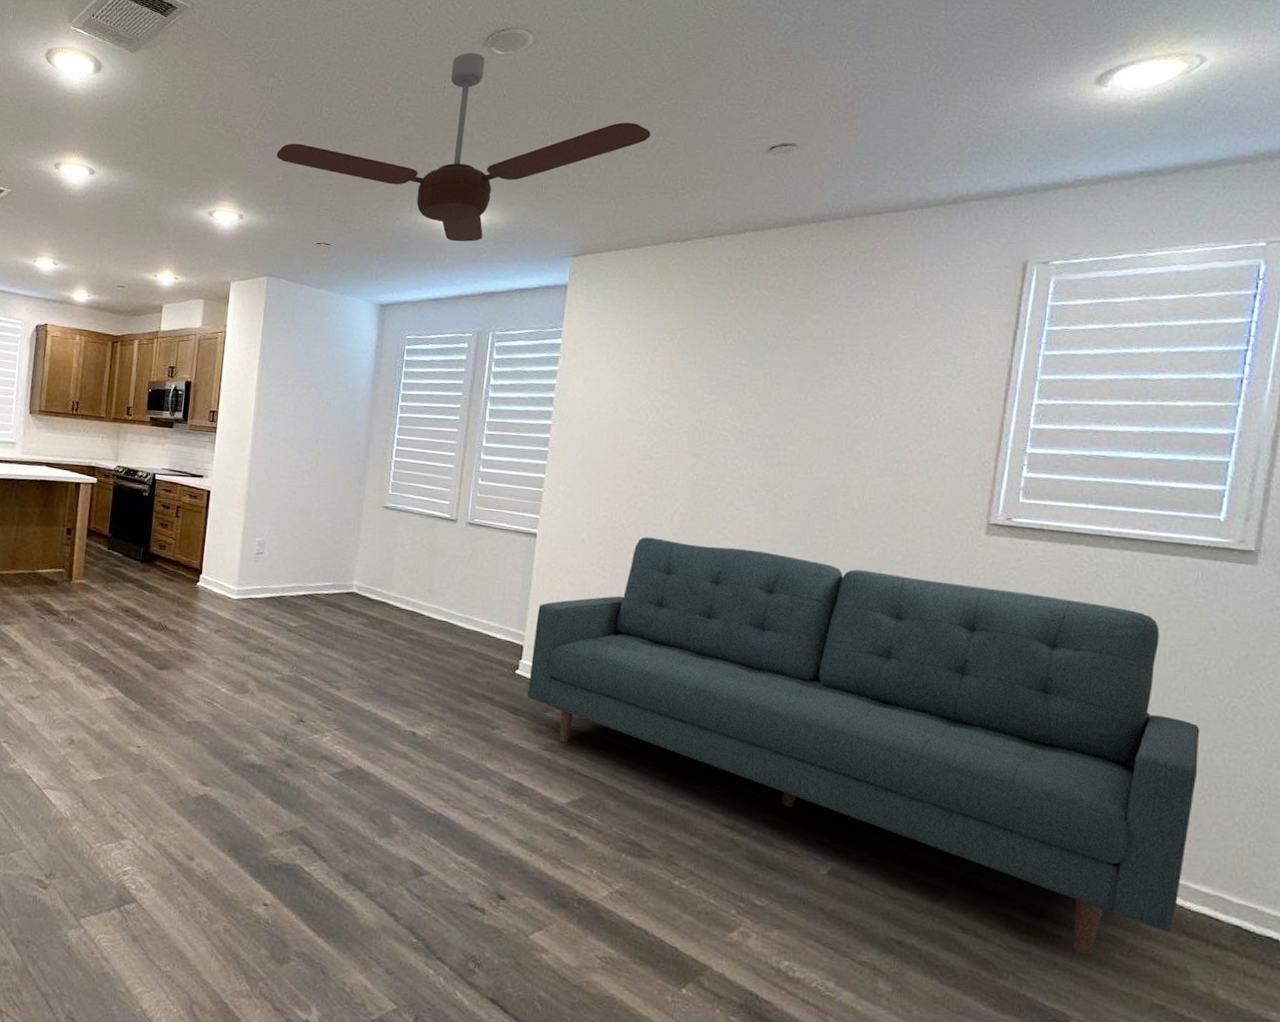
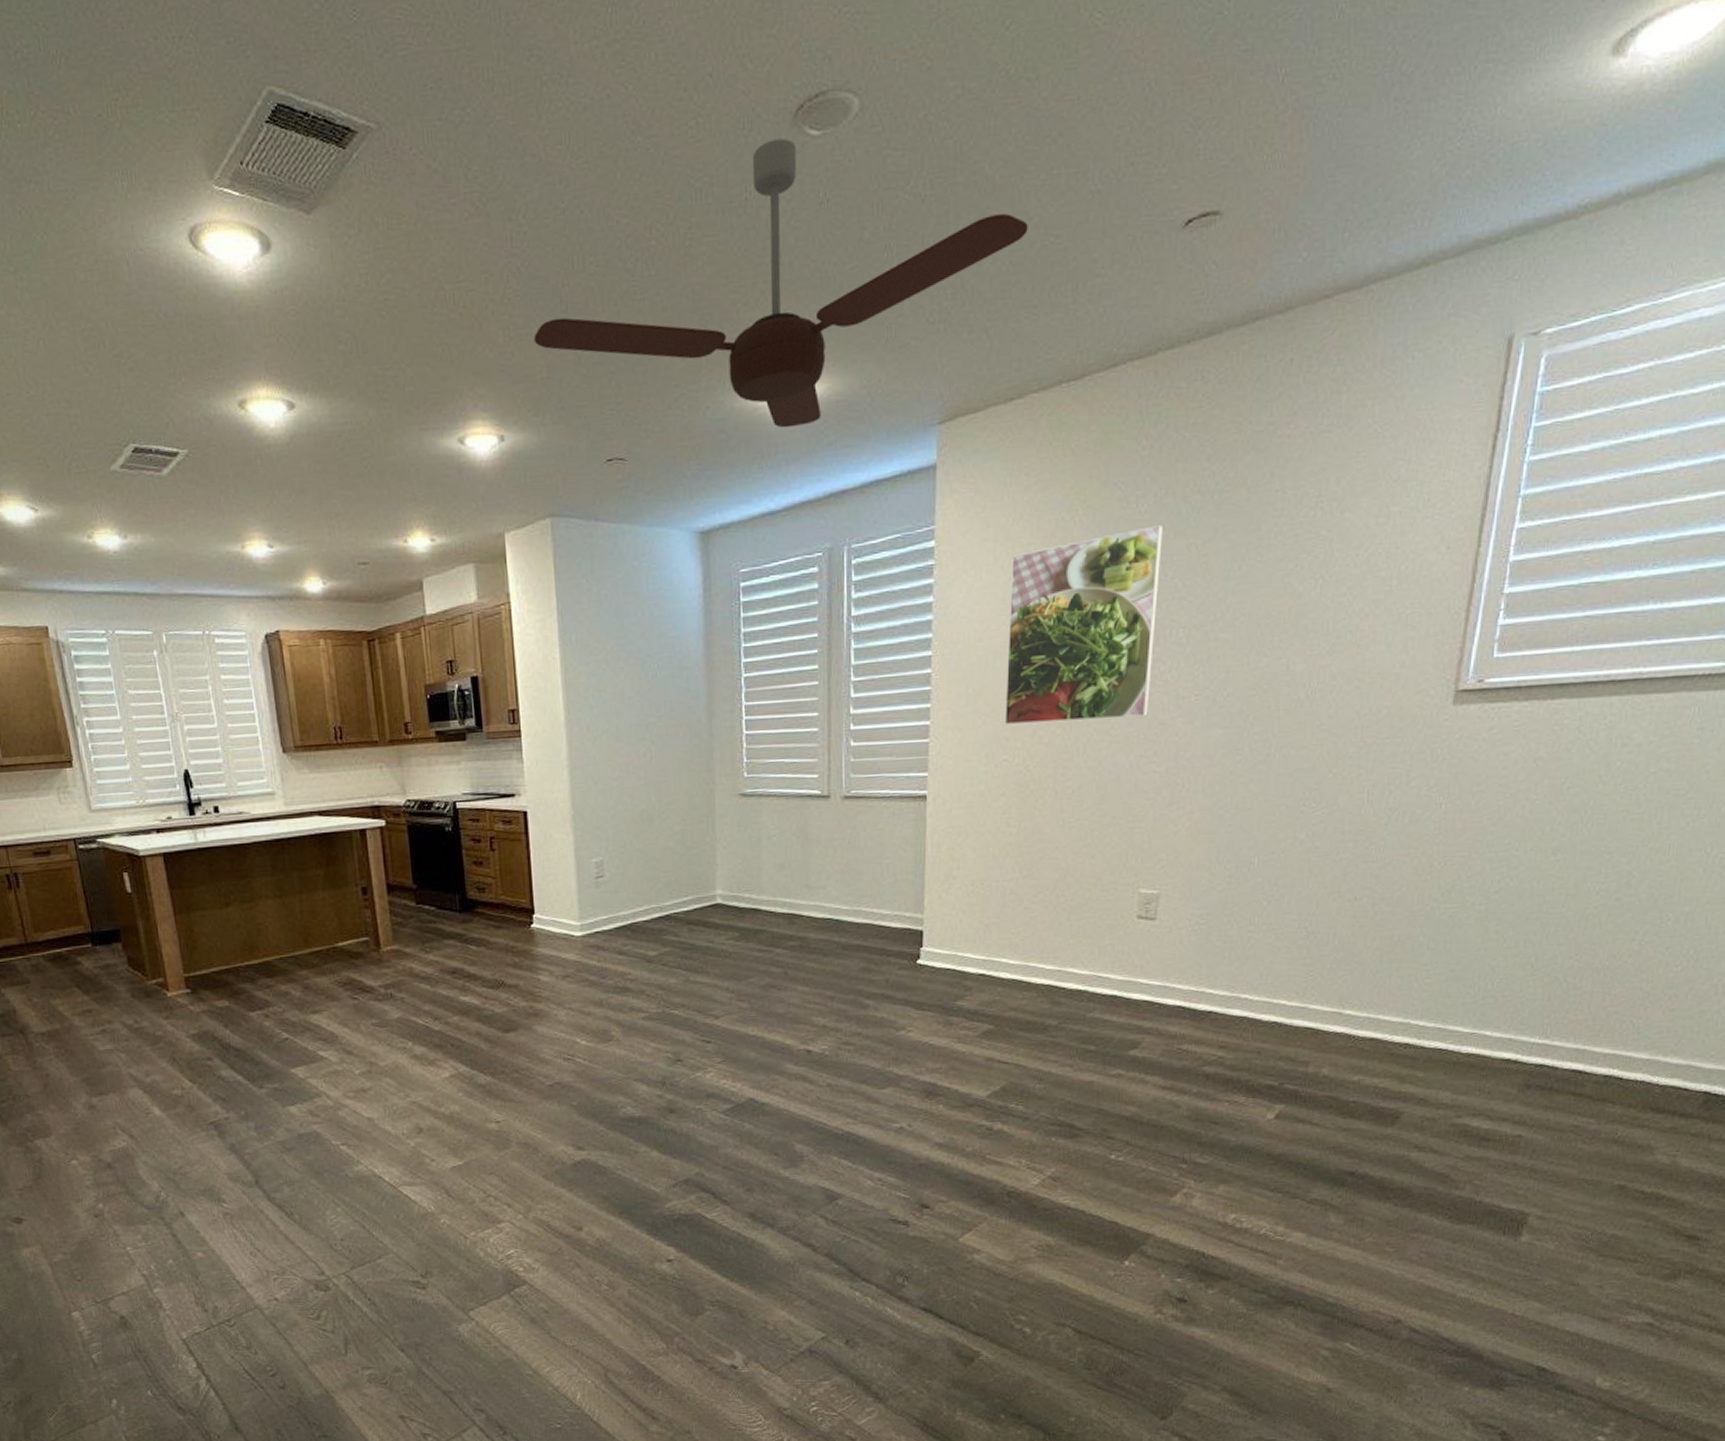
sofa: present [527,537,1200,956] -> none [933,765,1683,1150]
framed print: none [606,355,744,501] -> present [1004,525,1163,725]

